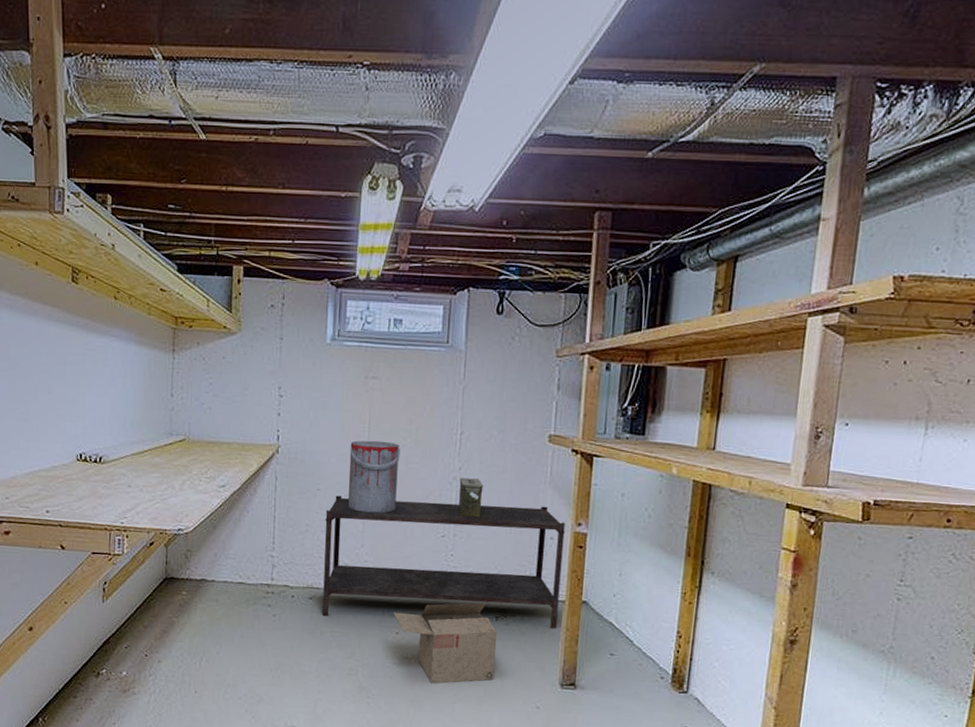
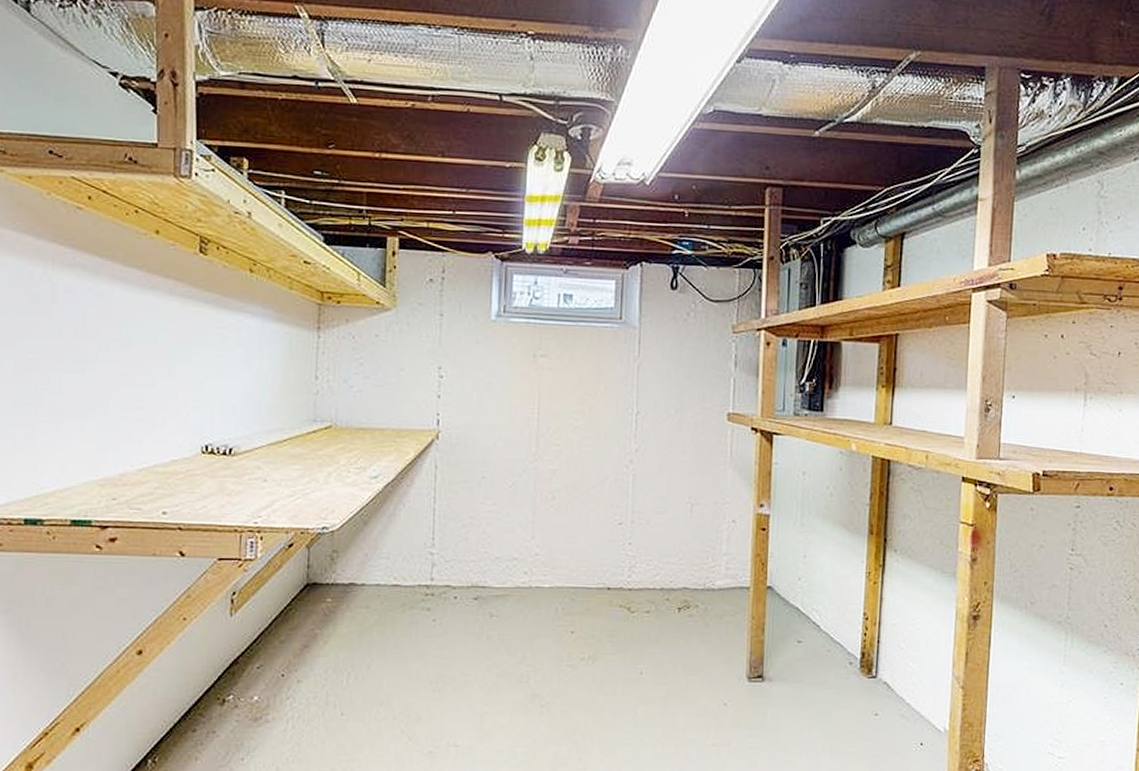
shelving unit: present [322,495,566,630] -> none [489,483,747,619]
paint can: present [347,440,400,513] -> none [516,422,573,501]
cardboard box: present [393,602,497,684] -> none [568,593,680,686]
ammunition box: present [459,478,483,518] -> none [636,460,662,502]

